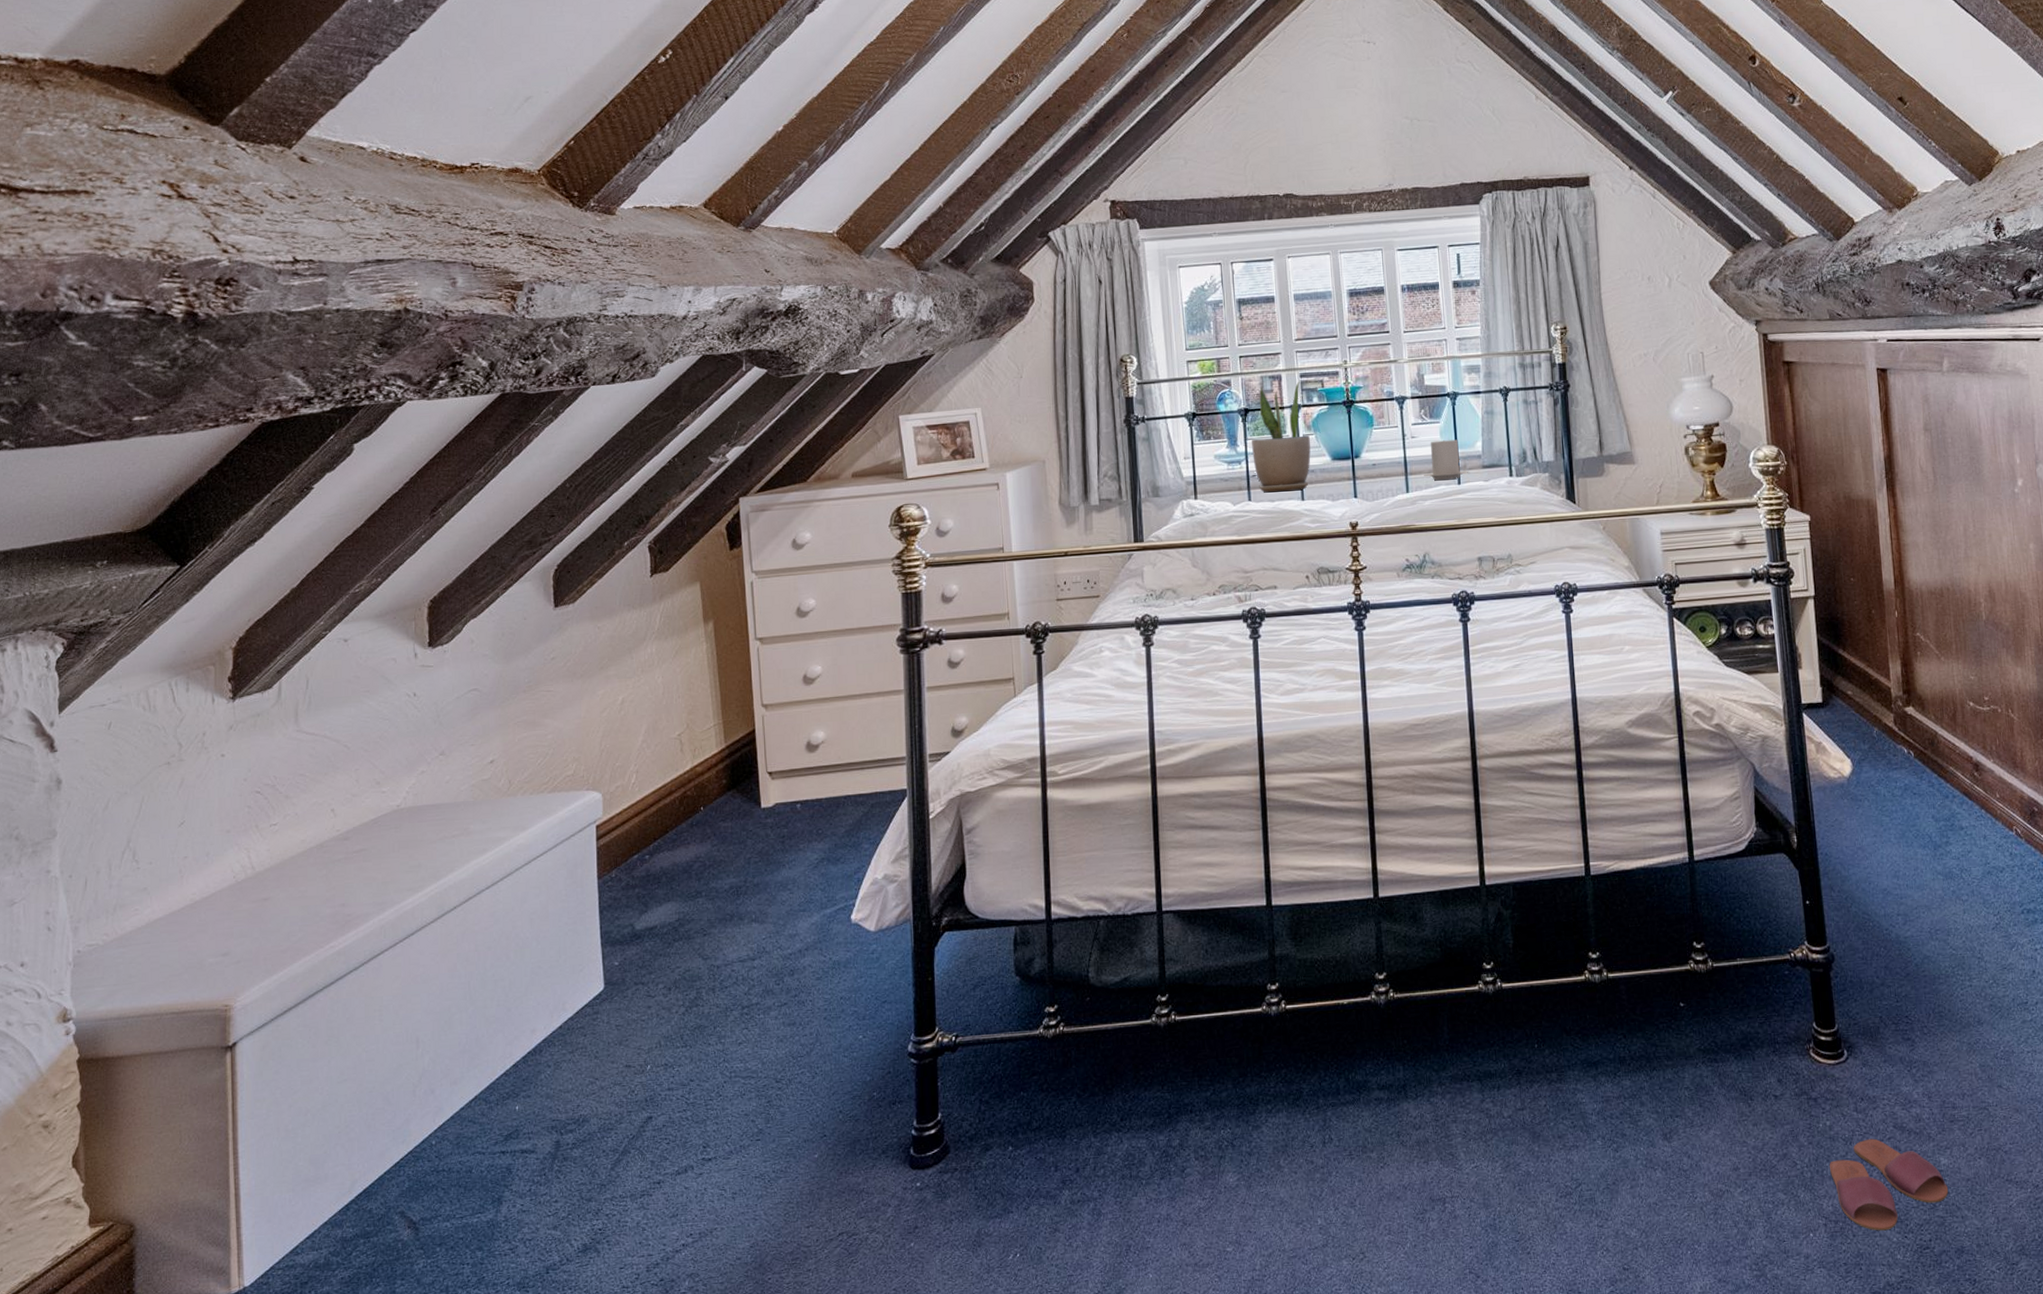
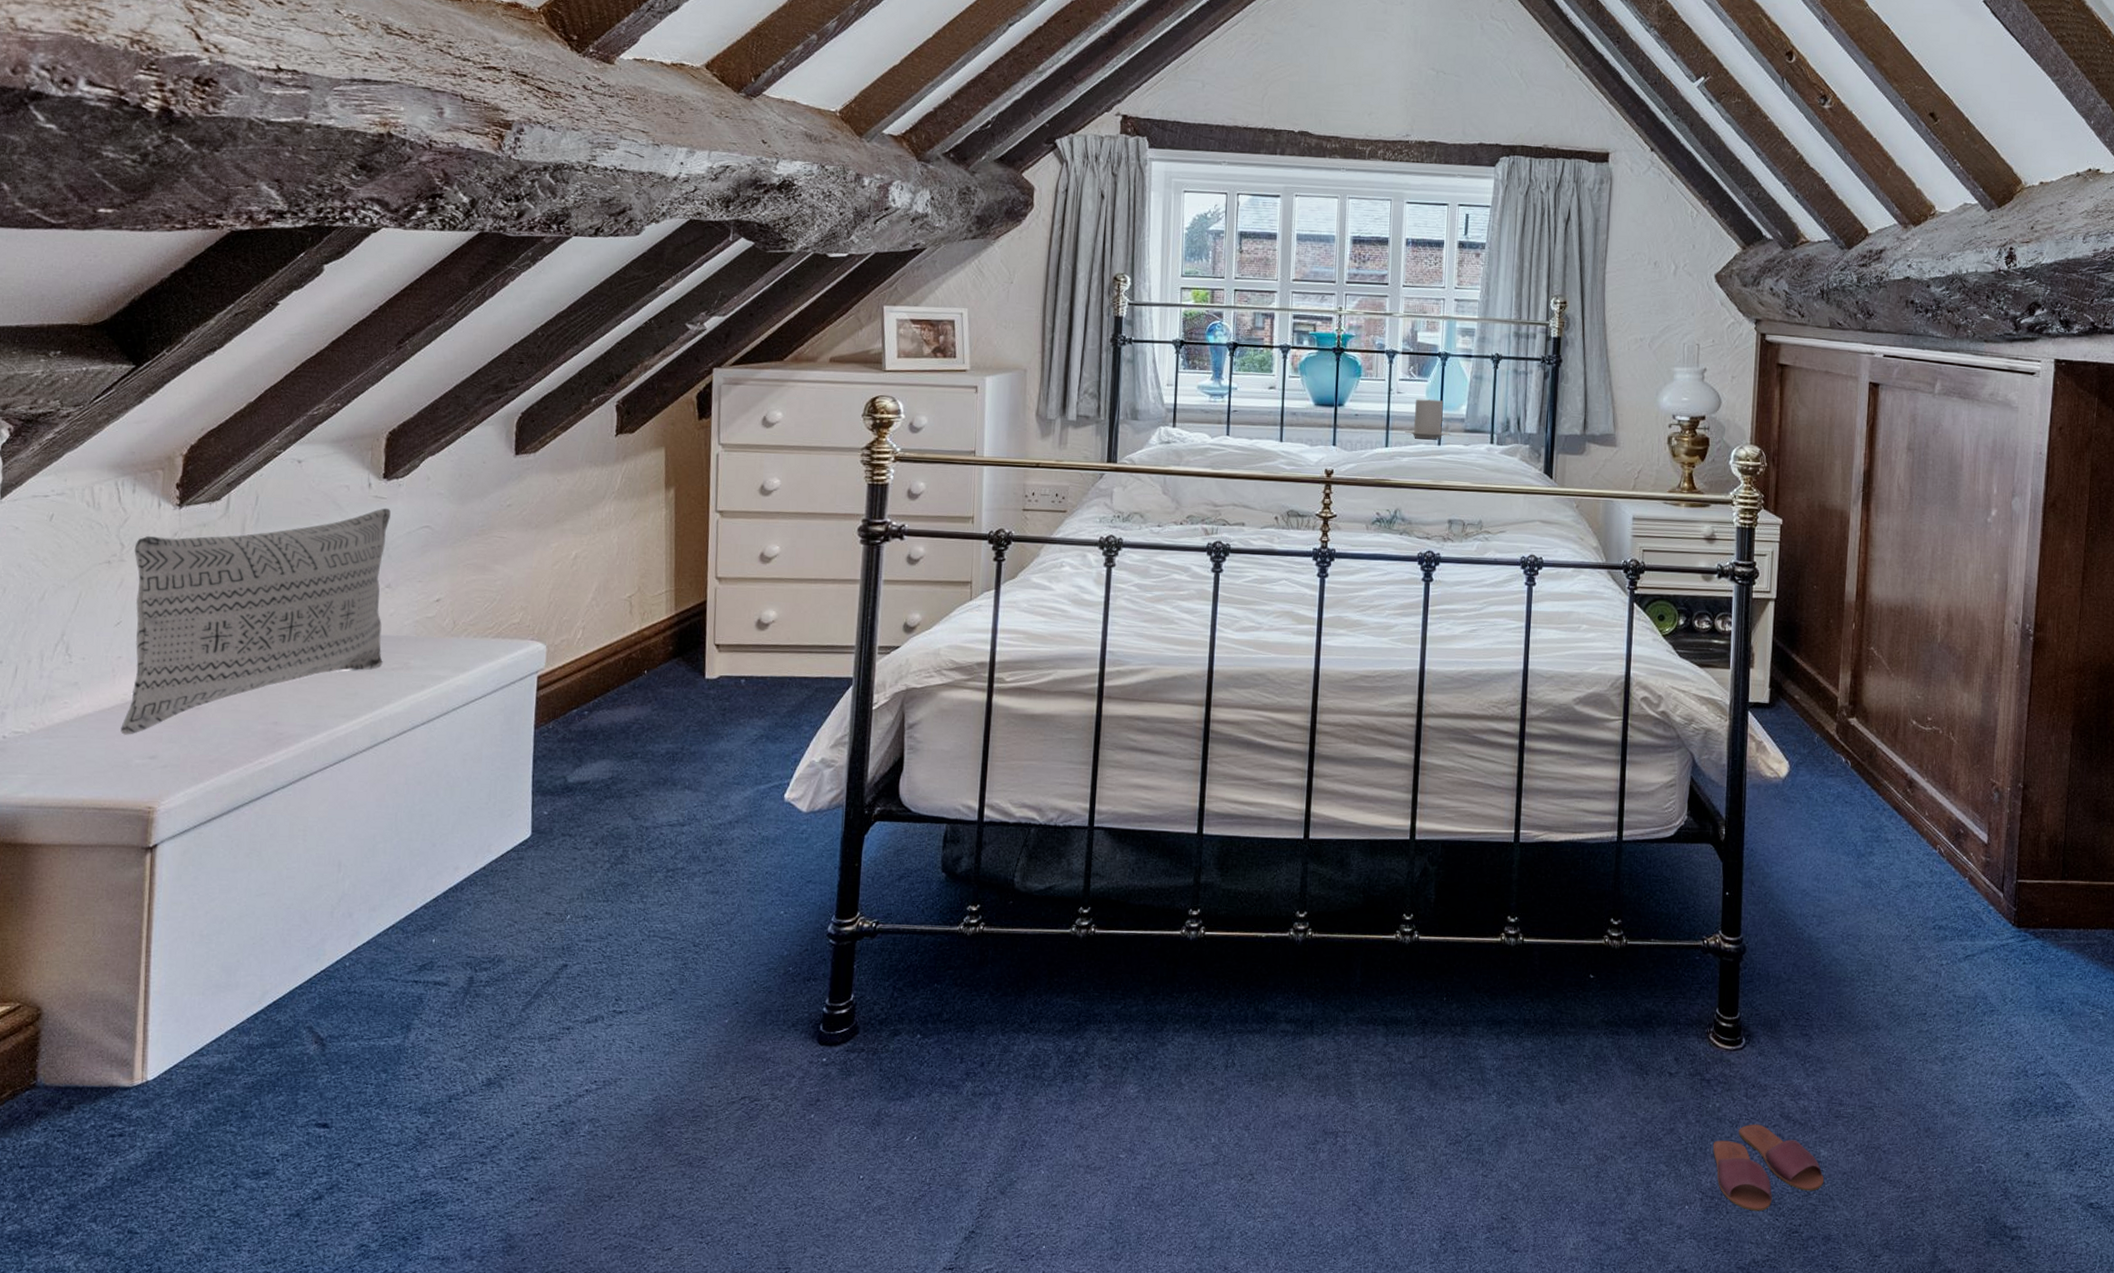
pillow: none [192,676,443,935] -> present [120,508,391,735]
potted plant: present [1251,380,1311,492] -> none [1236,321,1296,431]

